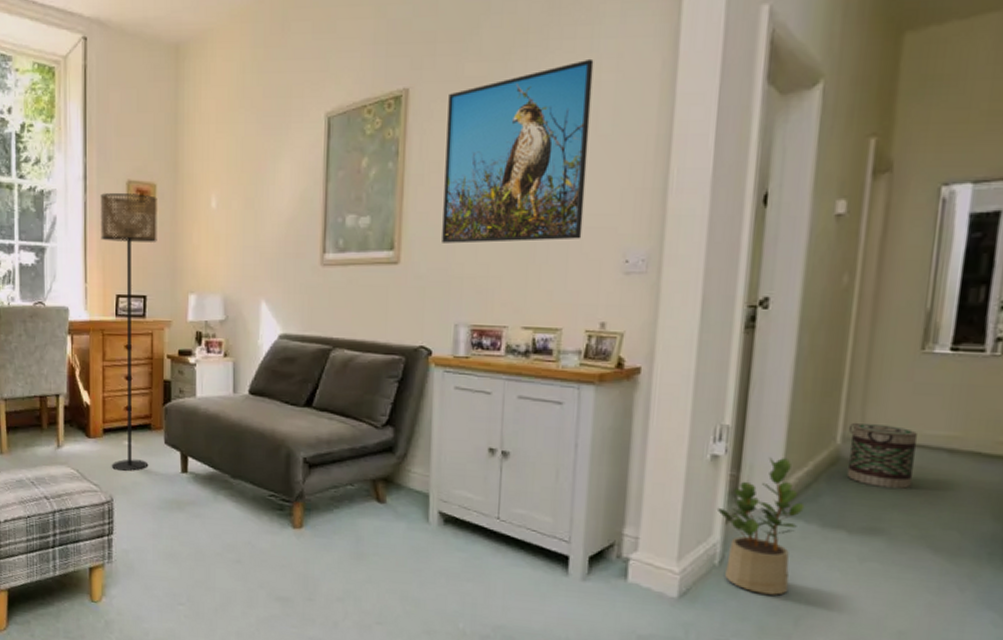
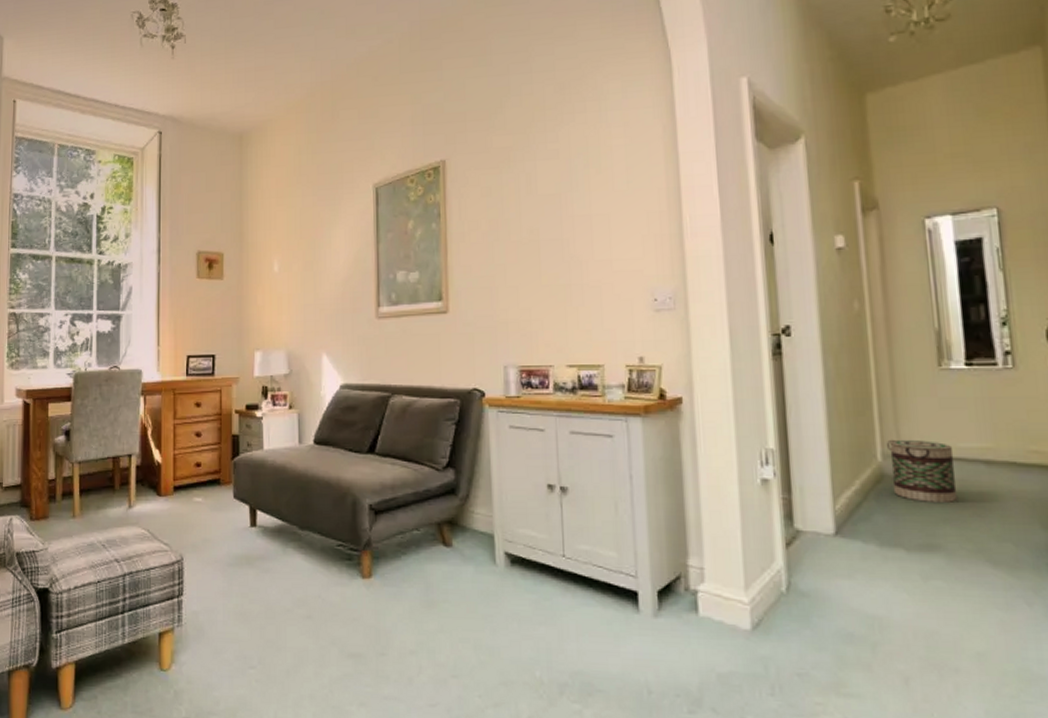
floor lamp: present [100,193,157,471] -> none [173,262,225,528]
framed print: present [442,58,594,244] -> none [481,127,612,292]
potted plant: present [716,457,805,595] -> none [775,478,860,621]

